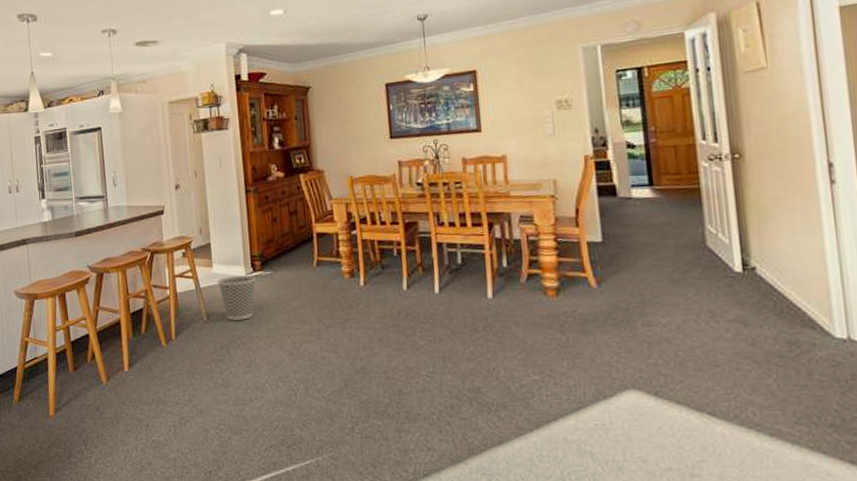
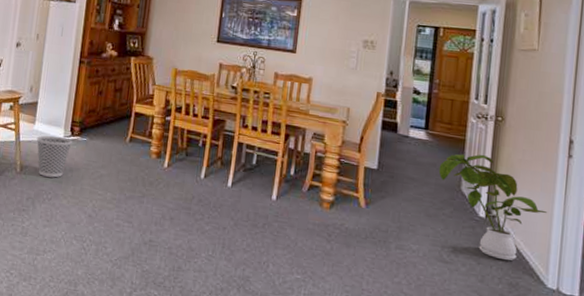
house plant: none [675,200,819,316] -> present [438,154,548,261]

